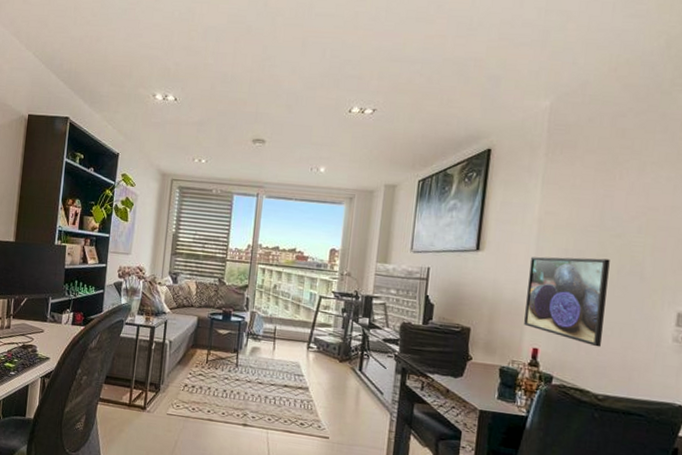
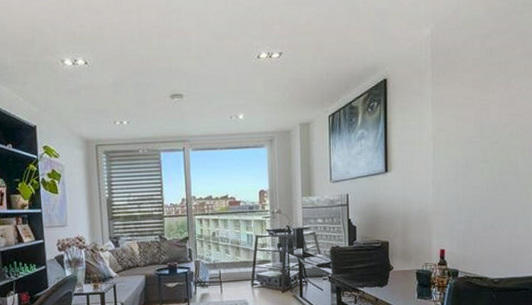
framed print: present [524,256,610,347] -> none [429,164,493,240]

